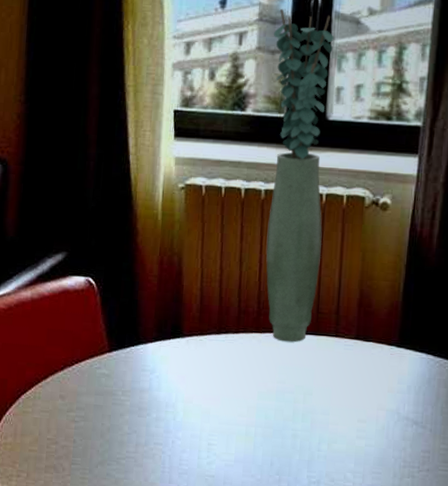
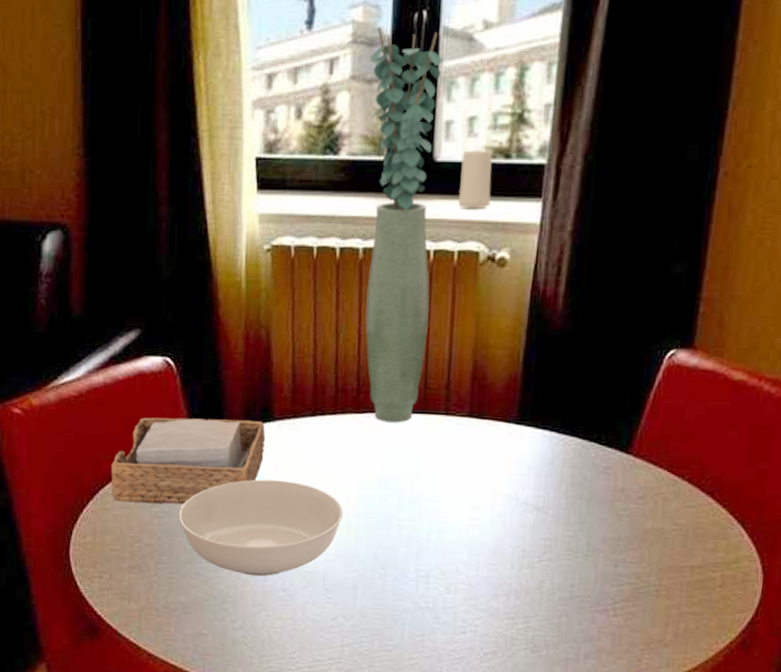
napkin holder: none [32,330,175,410] -> present [111,417,266,504]
bowl: none [92,389,243,479] -> present [178,479,343,577]
candle: none [346,111,377,161] -> present [457,149,493,210]

